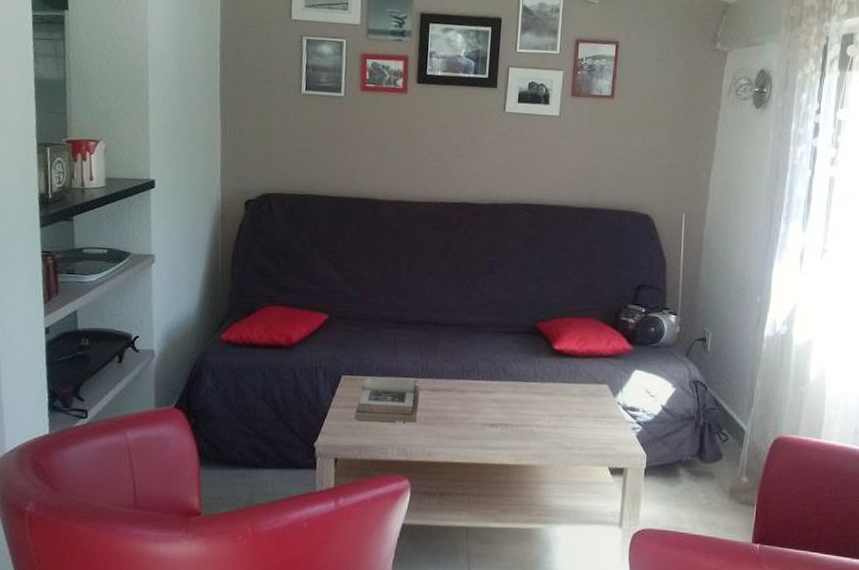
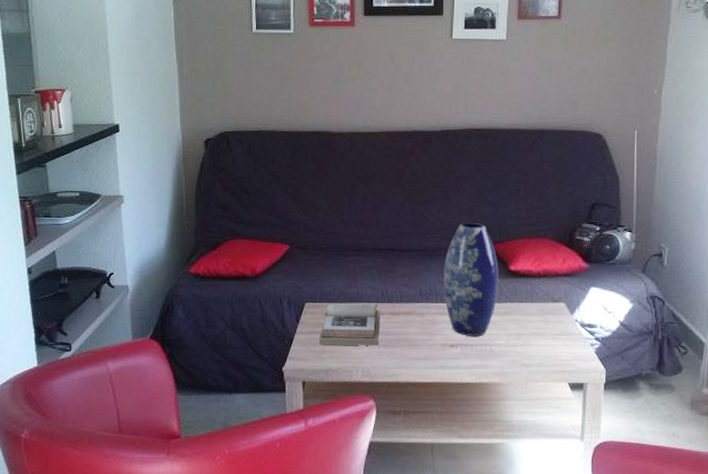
vase: none [486,299,543,416] -> present [443,223,499,336]

